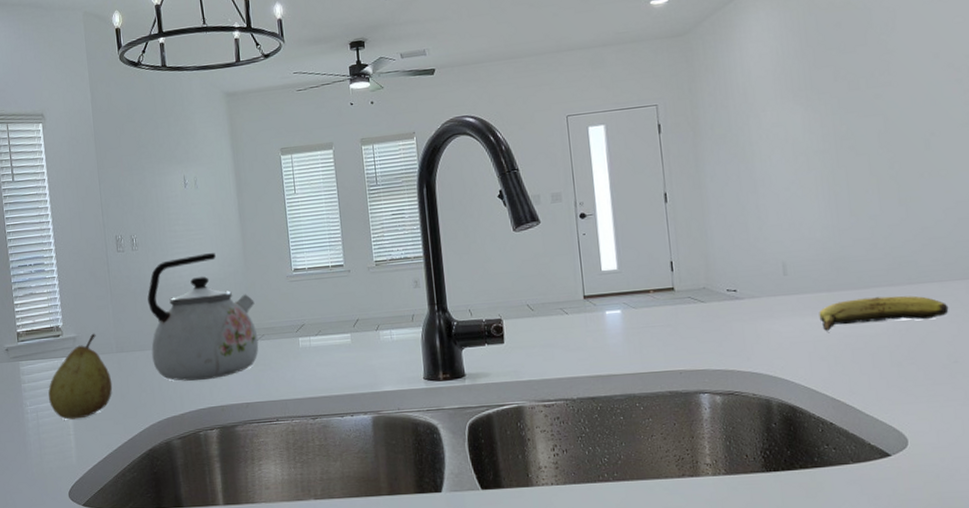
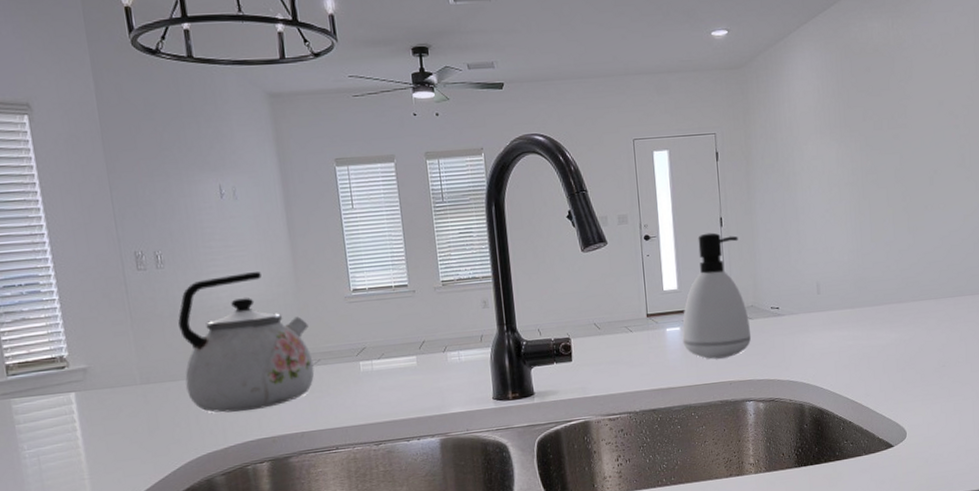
fruit: present [48,333,113,420] -> none [52,363,138,463]
soap dispenser: none [623,209,704,346] -> present [682,232,751,359]
banana: present [819,295,949,332] -> none [844,311,941,344]

